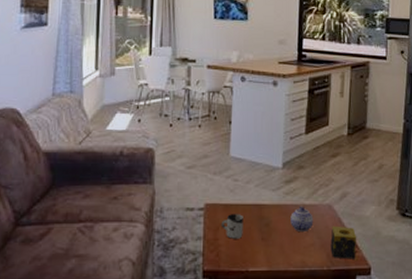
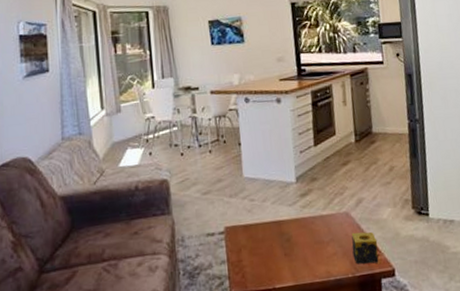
cup: present [221,214,243,239] -> none [242,233,266,259]
teapot: present [290,206,314,231] -> none [310,217,333,243]

